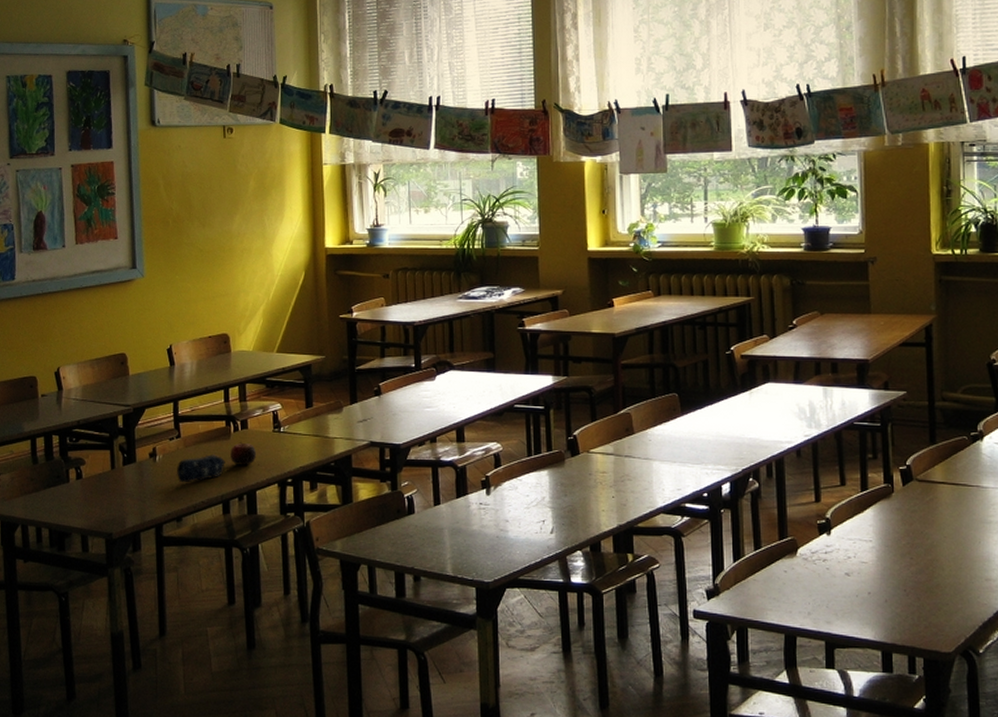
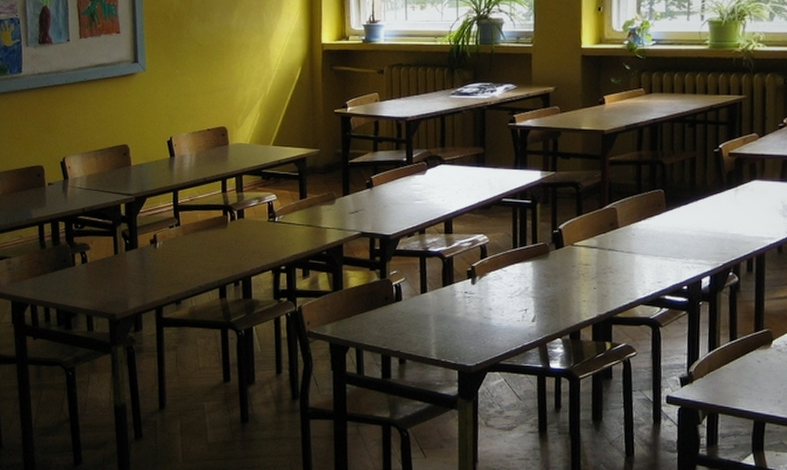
pencil case: present [176,454,225,483] -> none [175,242,222,269]
apple: present [230,442,257,465] -> none [227,231,252,253]

